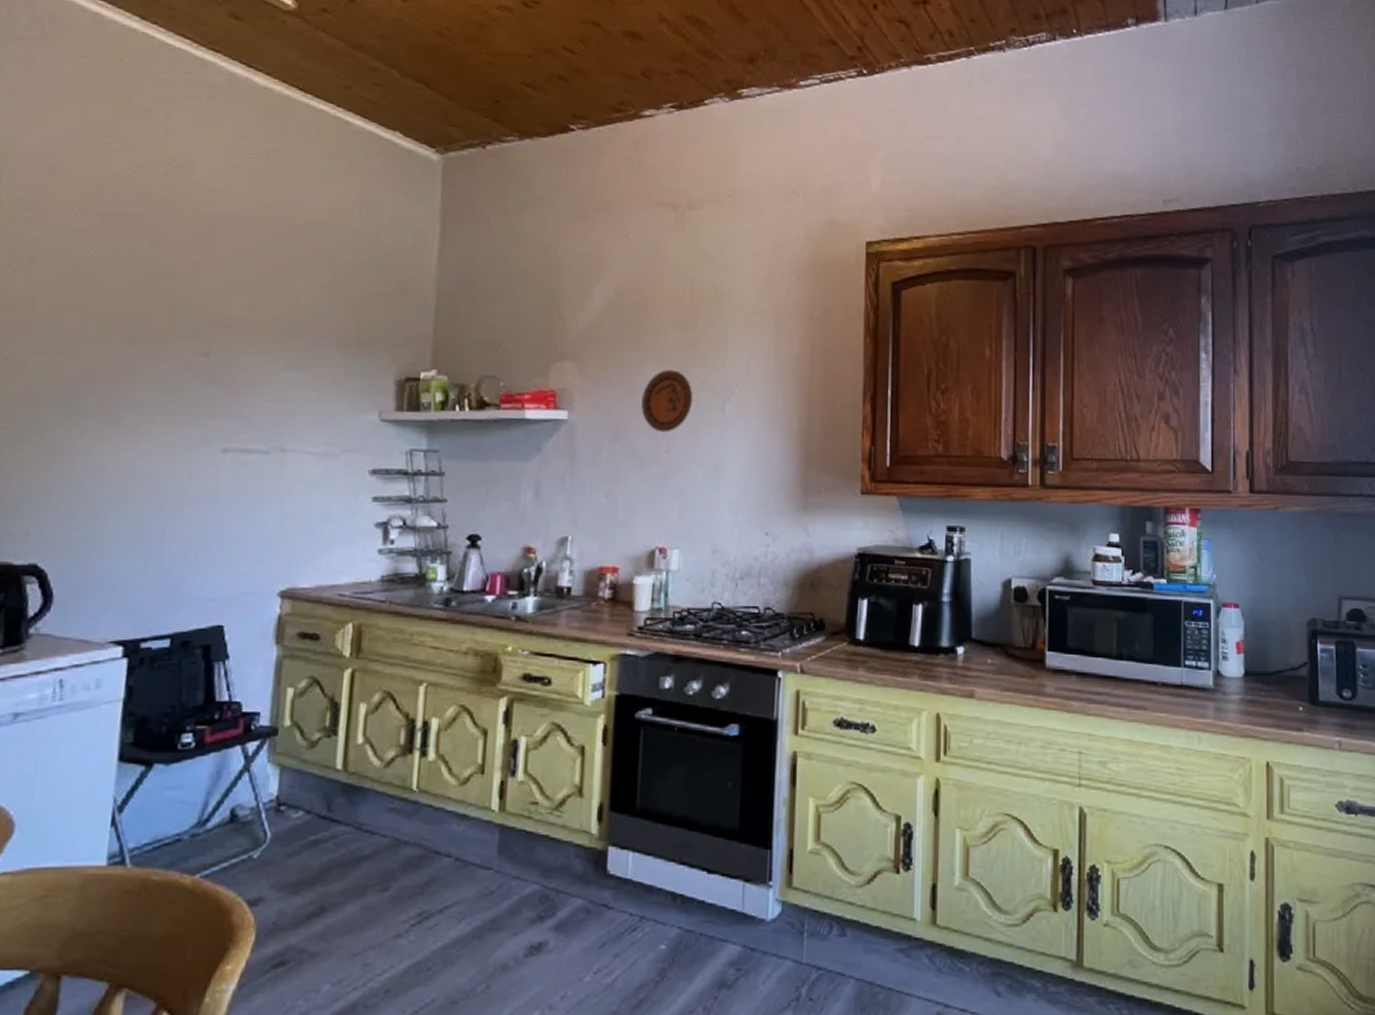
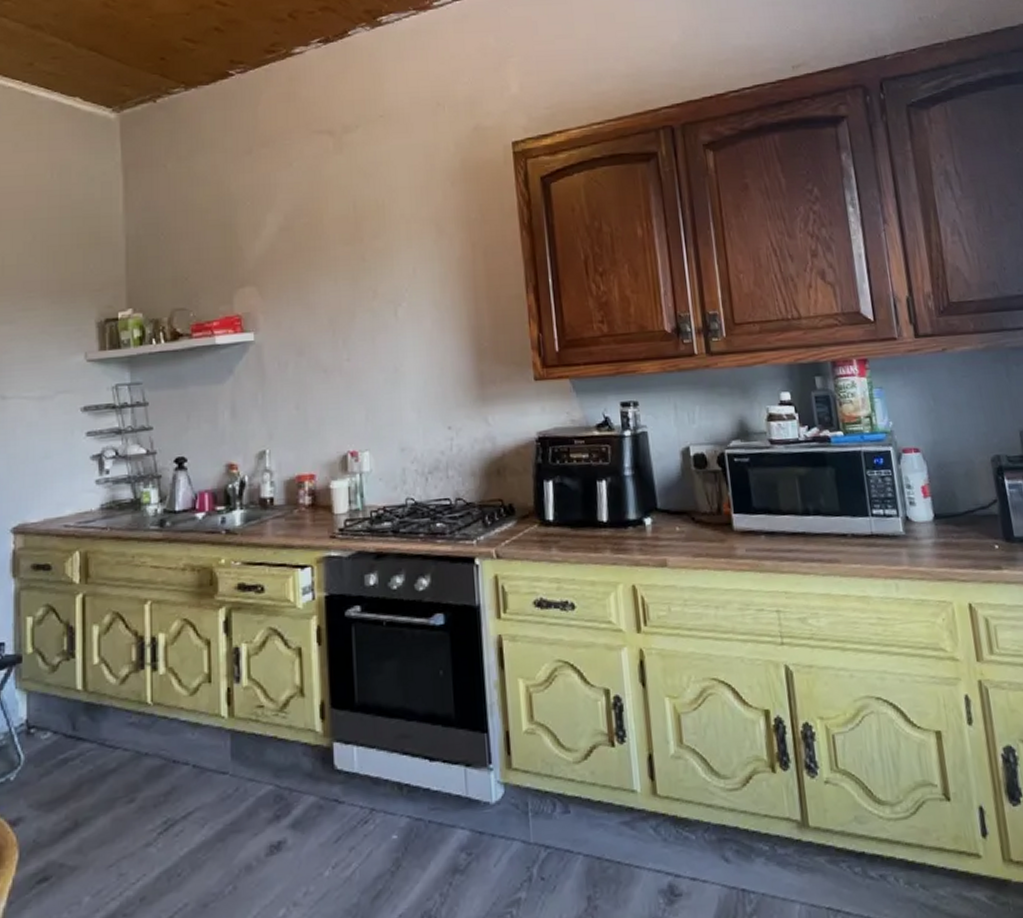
decorative plate: present [641,369,693,433] -> none [320,283,367,343]

